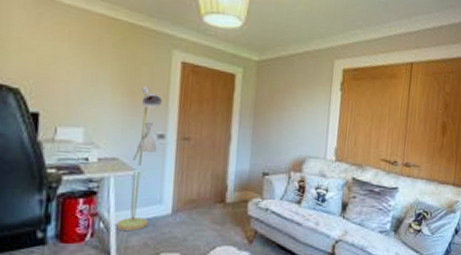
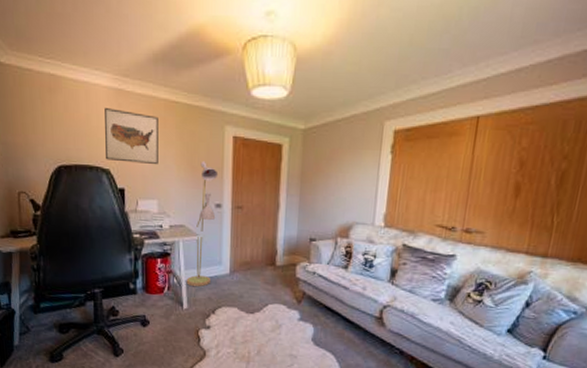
wall art: none [15,16,91,86] -> present [105,108,158,164]

